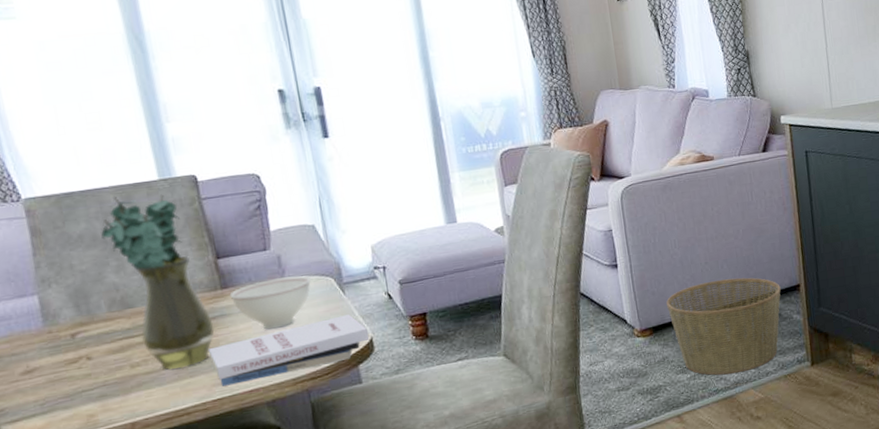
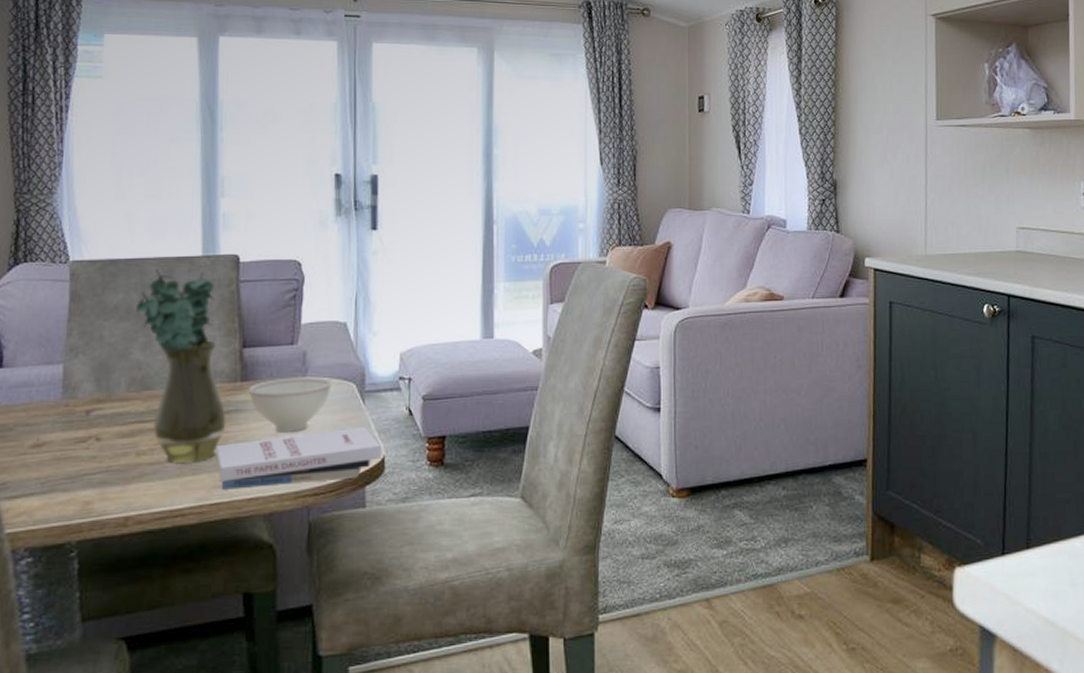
basket: present [666,277,781,376] -> none [710,441,844,557]

